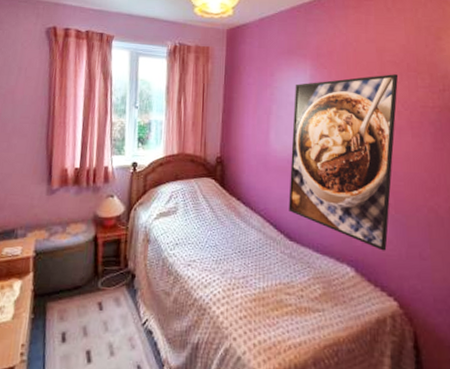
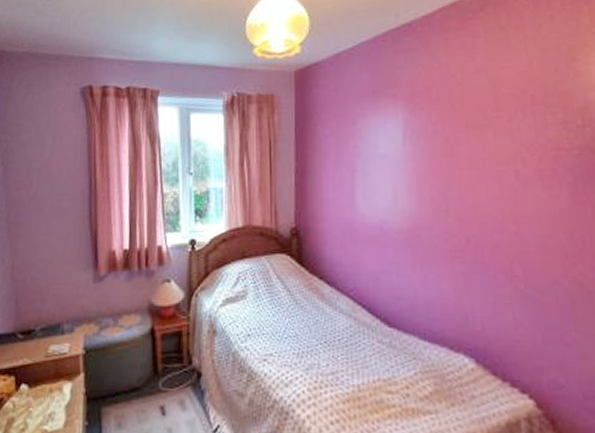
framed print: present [289,74,399,251] -> none [384,110,520,336]

